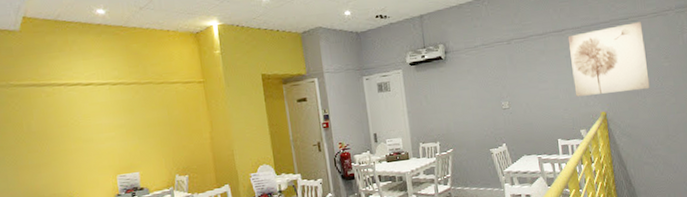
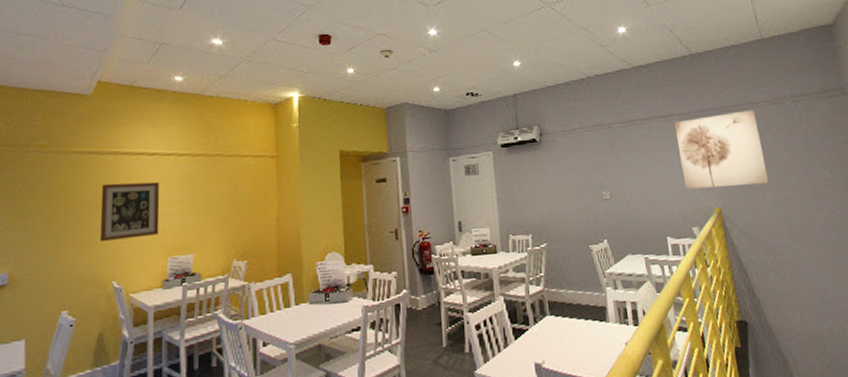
wall art: none [45,109,105,165] -> present [100,181,160,242]

